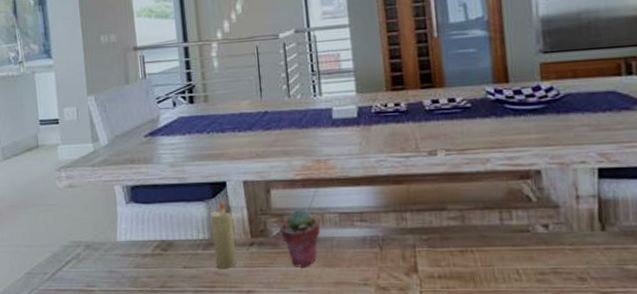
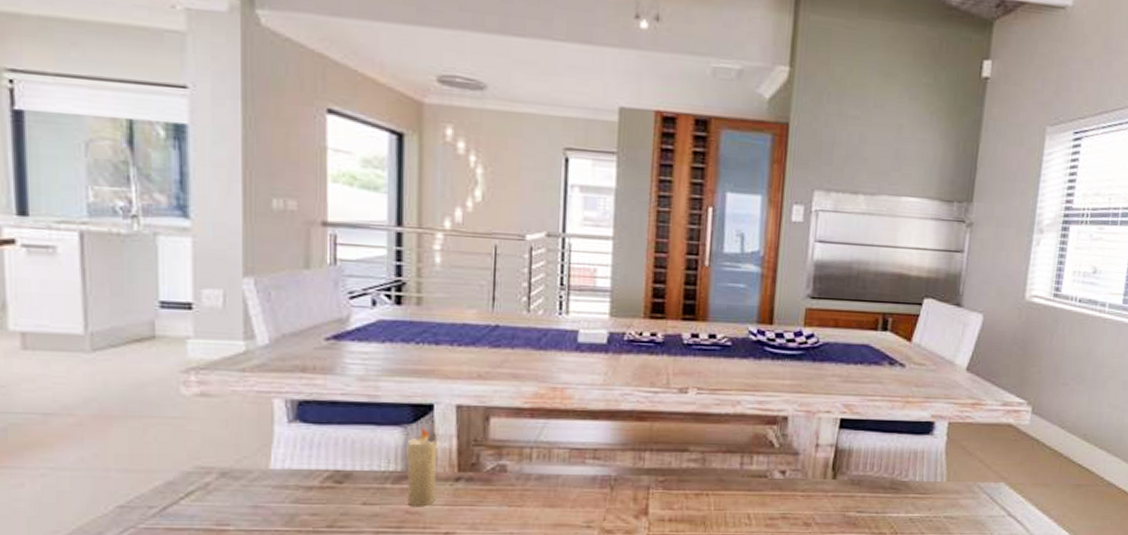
potted succulent: present [279,209,321,267] -> none [495,441,546,507]

